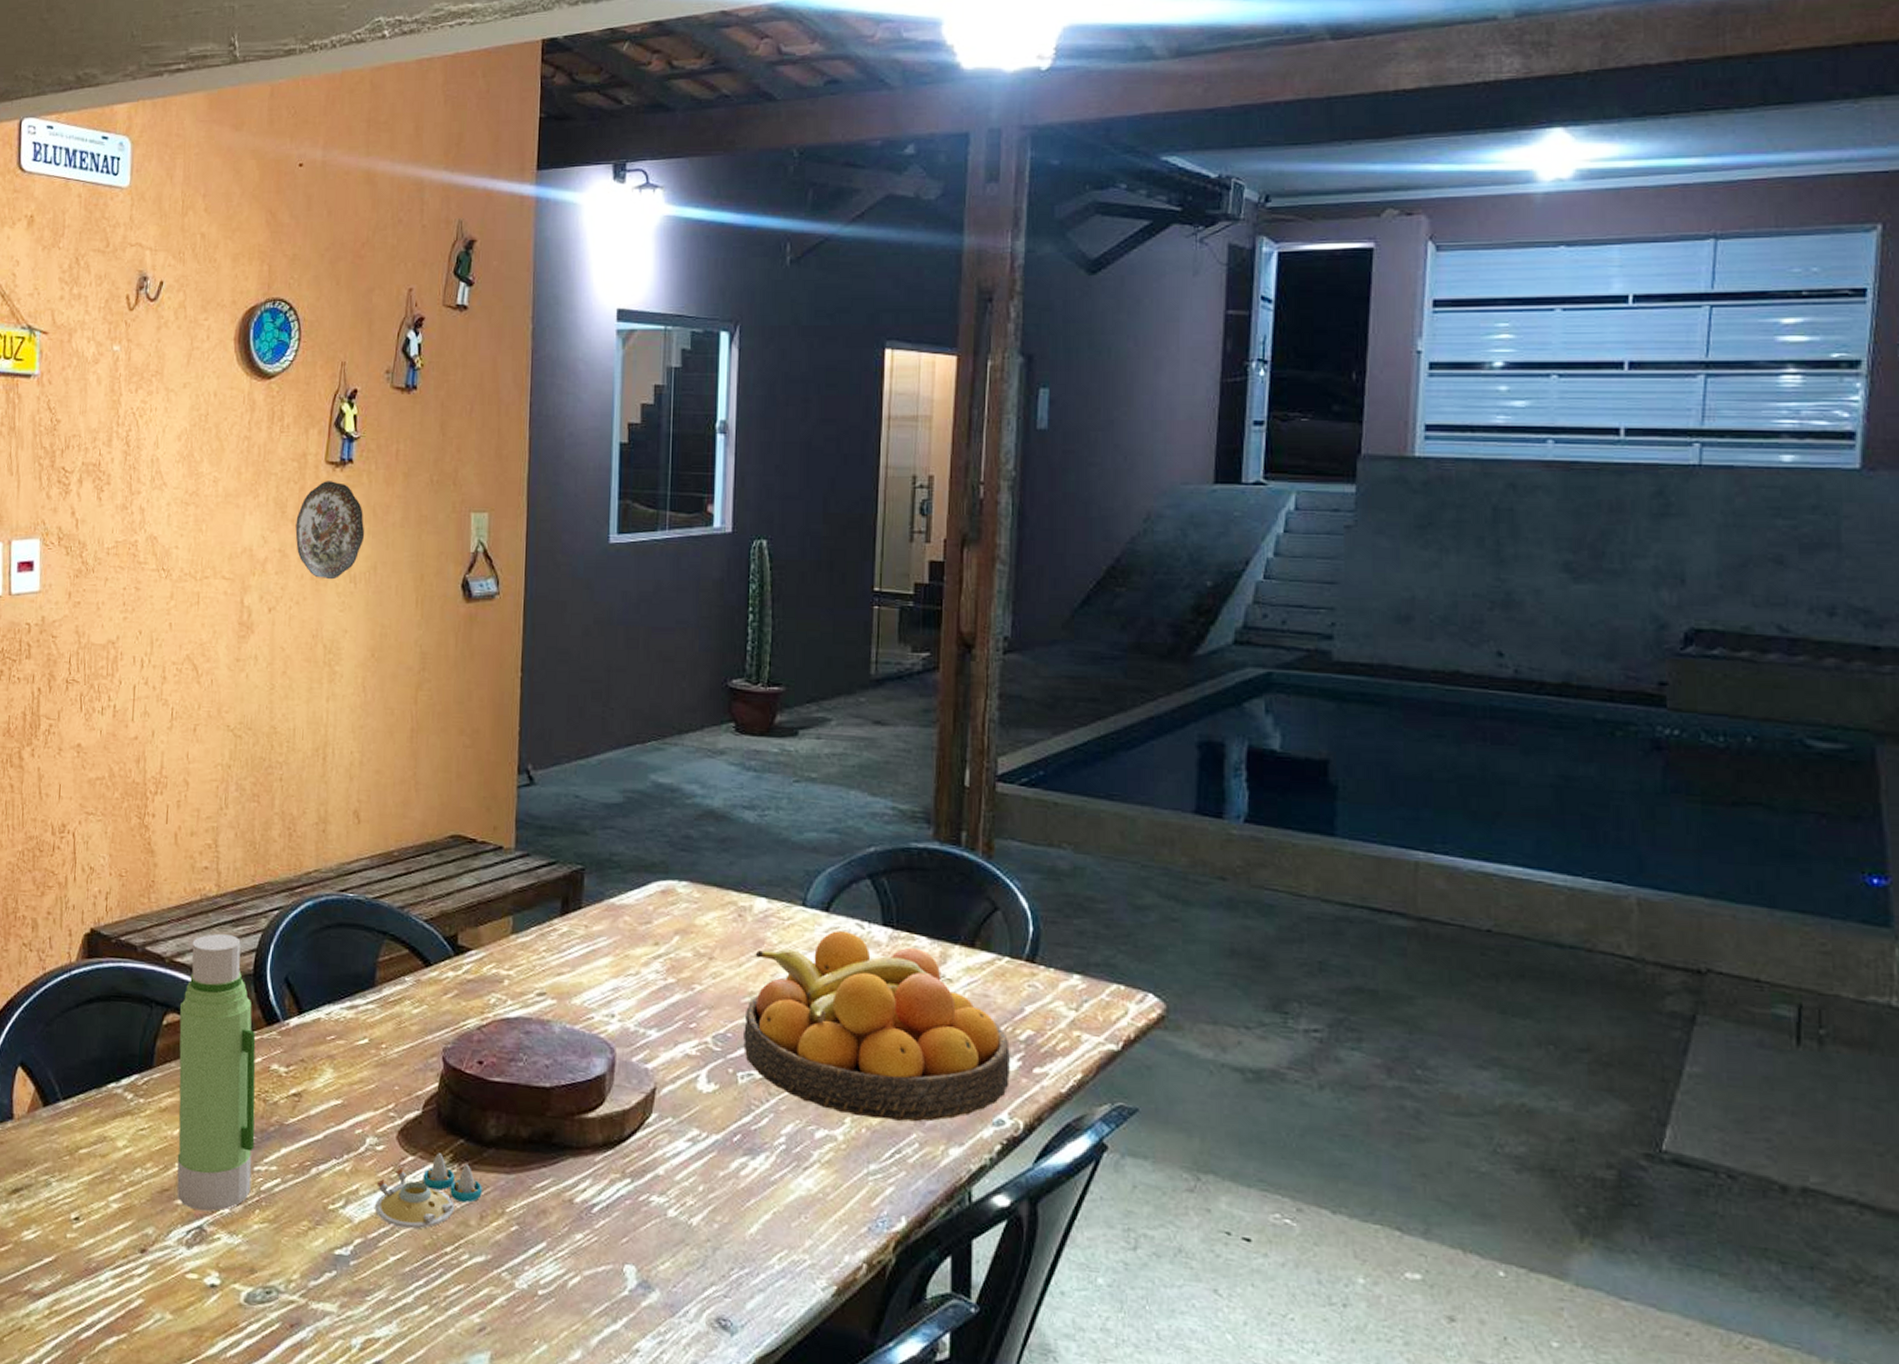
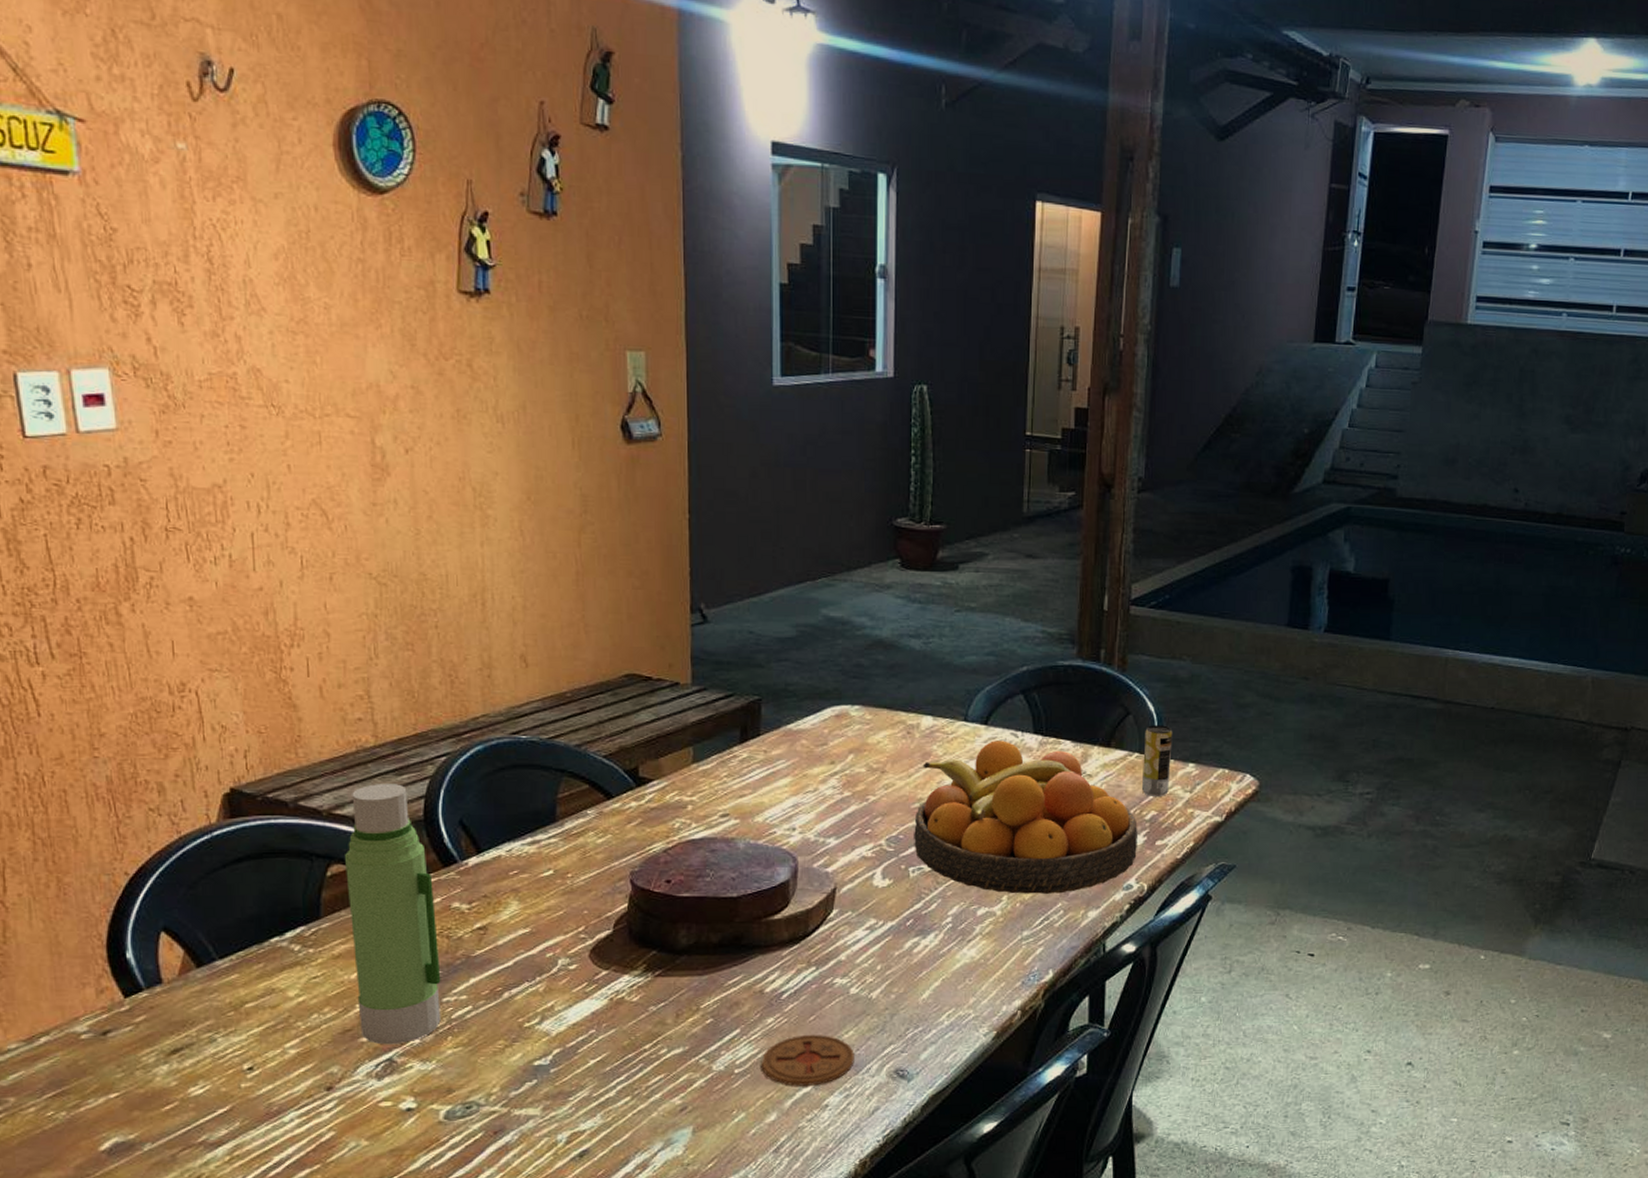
decorative plate: present [295,481,365,580] -> none [428,312,510,419]
salt and pepper shaker set: present [375,1153,482,1229] -> none [571,965,677,1034]
coaster: none [566,1259,671,1324] -> present [761,1035,854,1086]
beverage can: none [1013,924,1052,1013] -> present [1141,725,1173,796]

